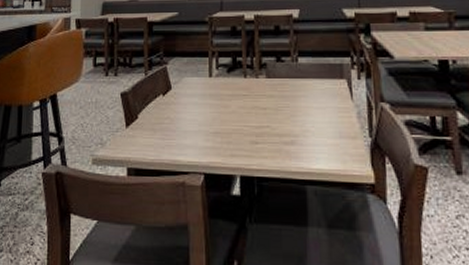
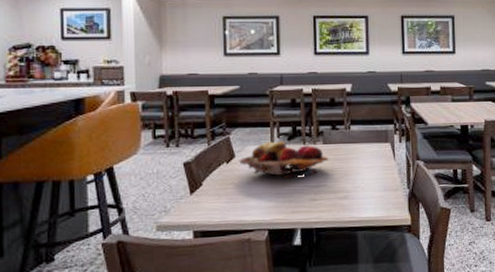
fruit basket: none [176,73,272,115] -> present [239,141,328,178]

